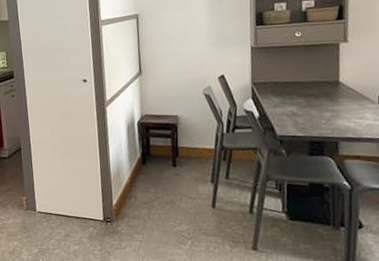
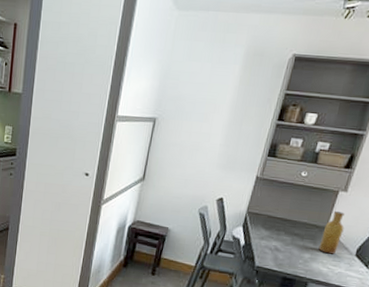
vase: none [336,63,358,108] -> present [318,211,345,255]

